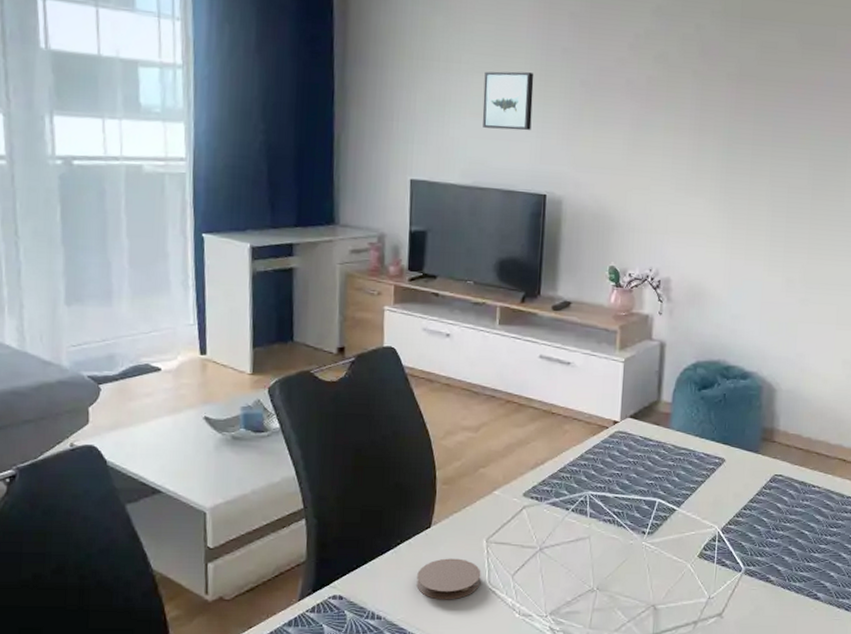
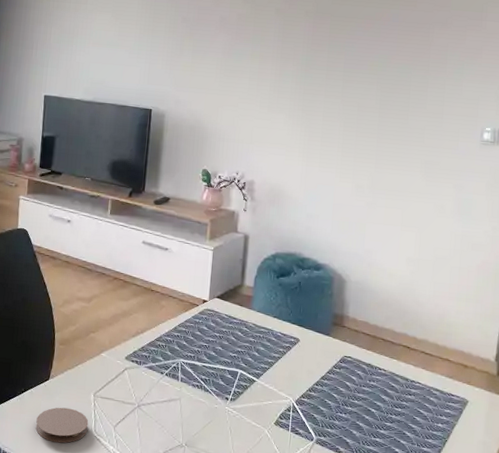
wall art: present [482,71,534,131] -> none [103,10,145,58]

